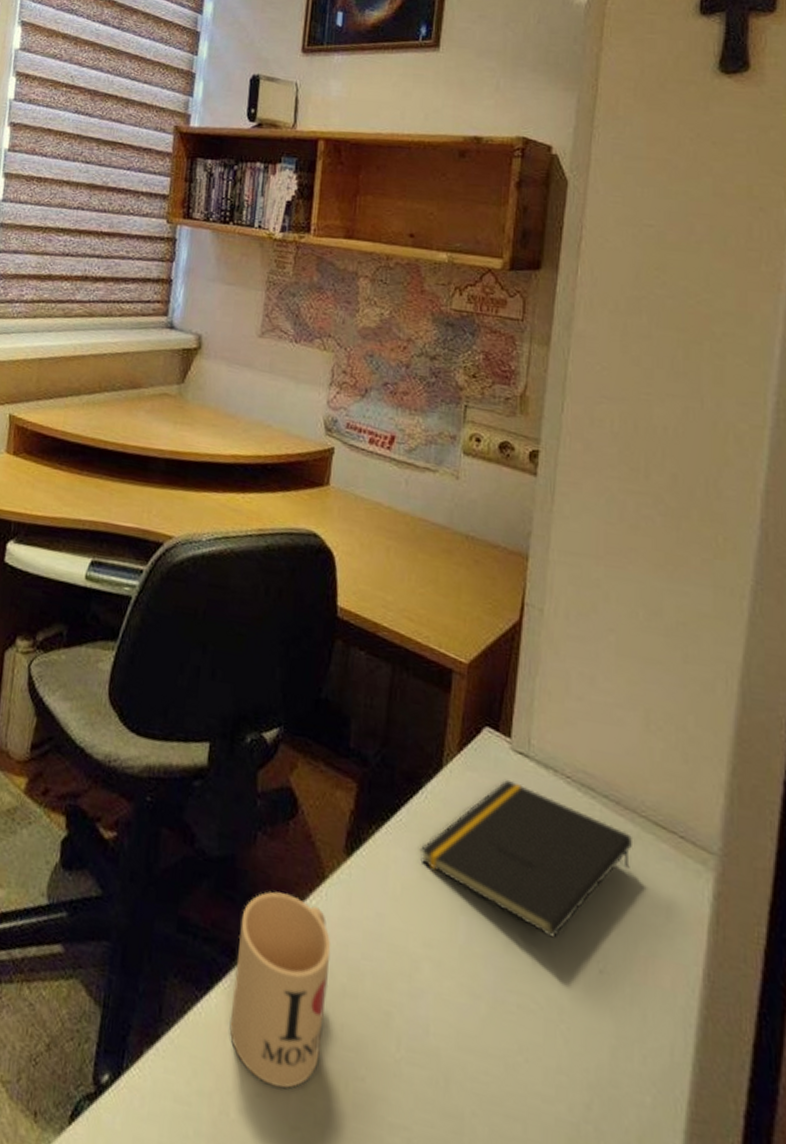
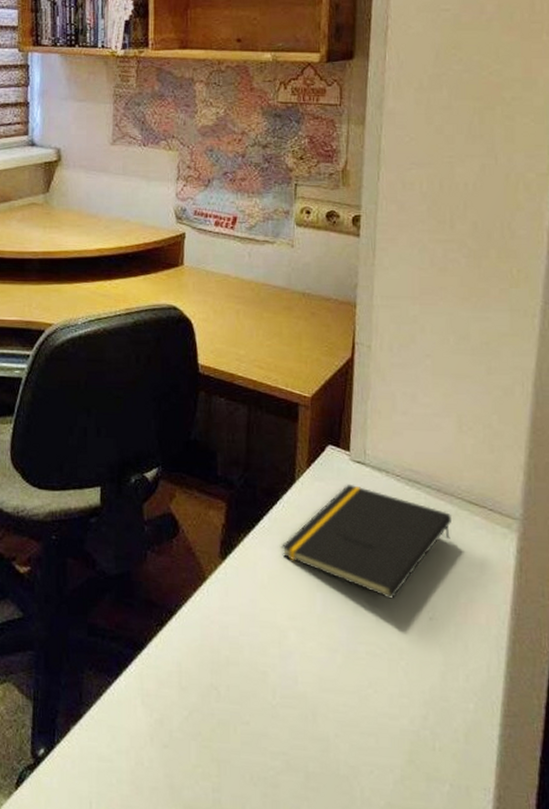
mug: present [229,891,331,1089] -> none [138,594,215,739]

